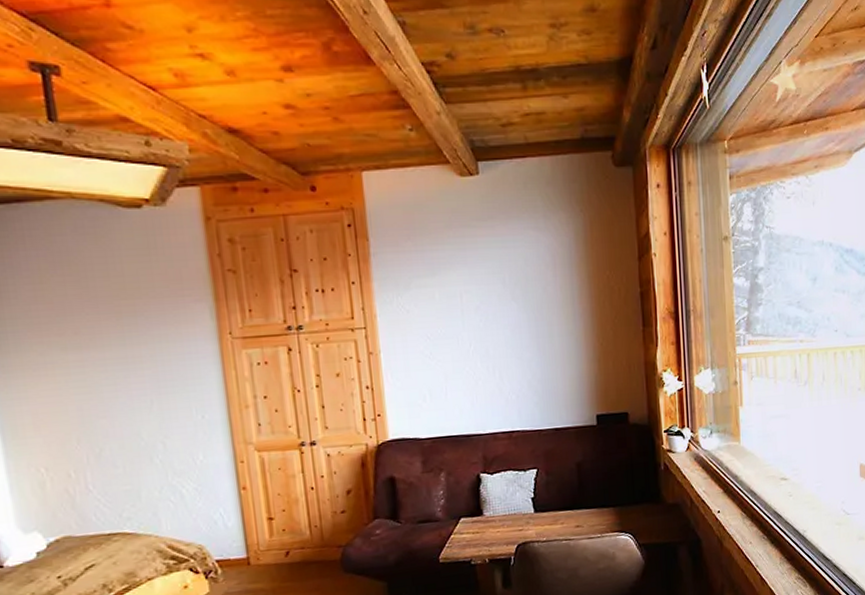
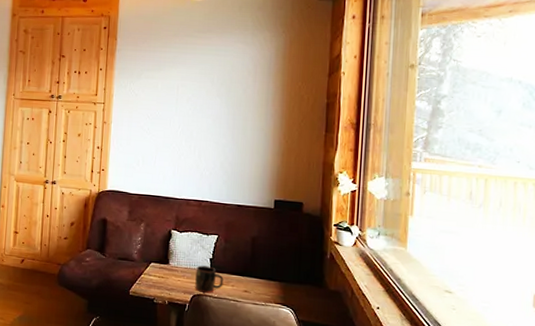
mug: none [517,507,551,540] -> present [195,265,224,293]

